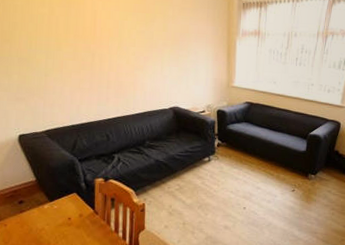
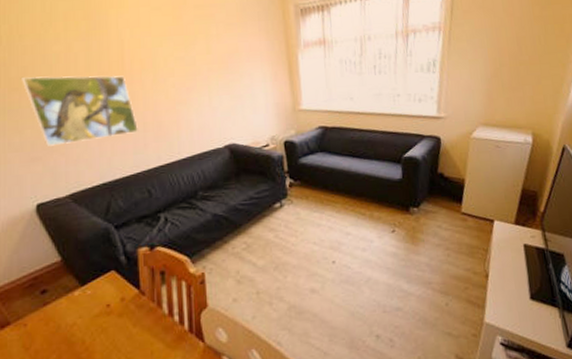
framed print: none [12,32,103,91] -> present [22,76,138,146]

